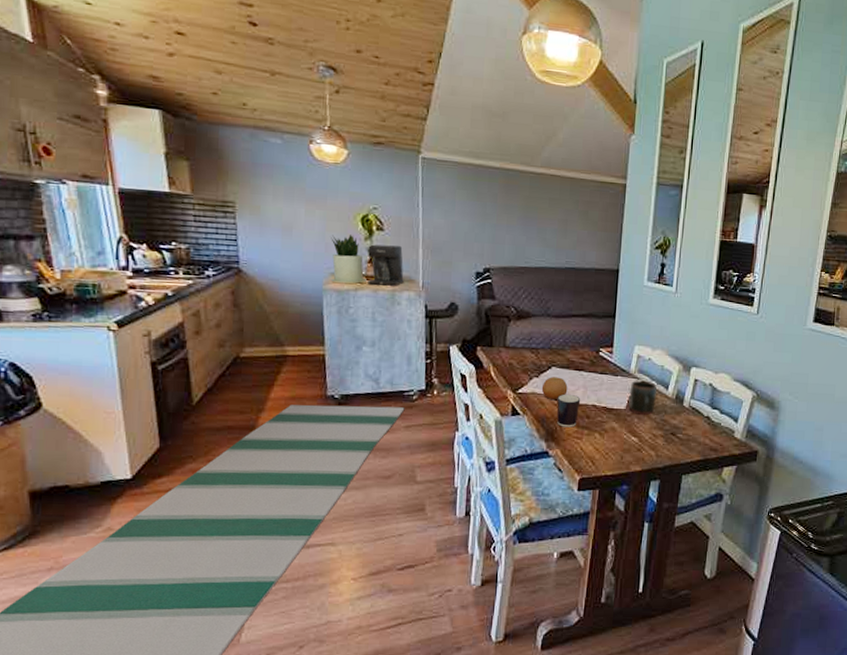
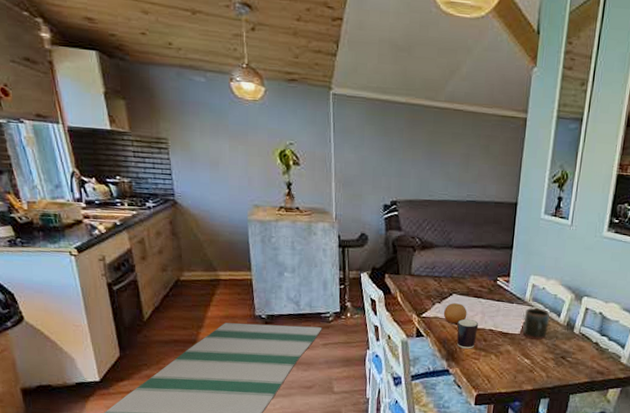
planter: present [331,235,367,285] -> none [253,169,286,216]
coffee maker: present [368,244,404,286] -> none [286,178,319,217]

